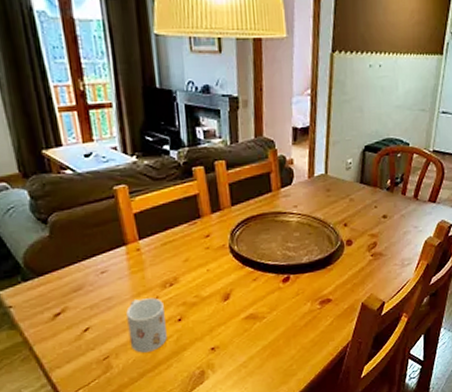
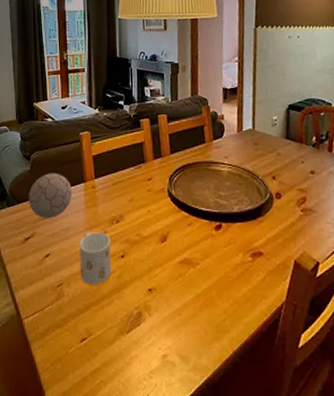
decorative ball: none [51,236,111,290] -> present [28,173,72,218]

